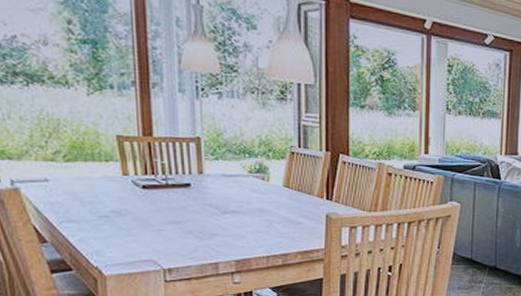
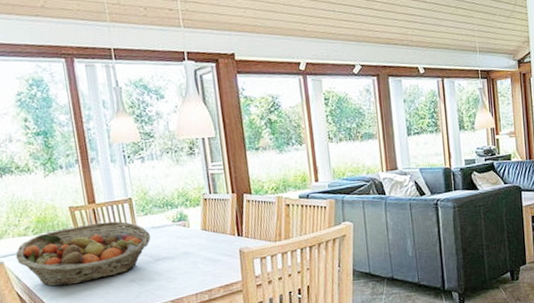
fruit basket: none [37,159,220,228] -> present [15,221,151,287]

